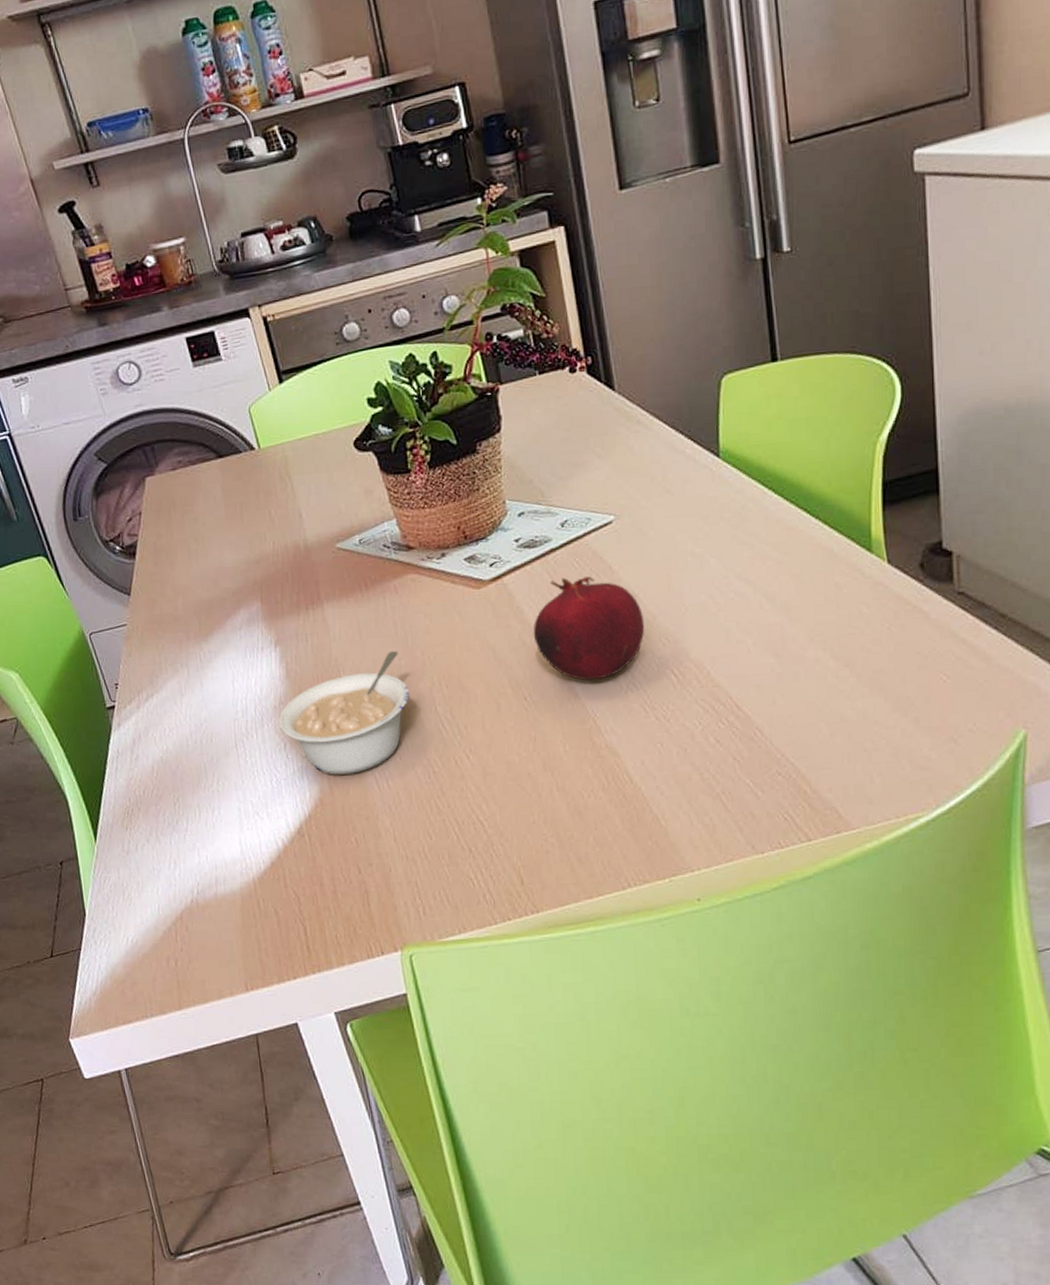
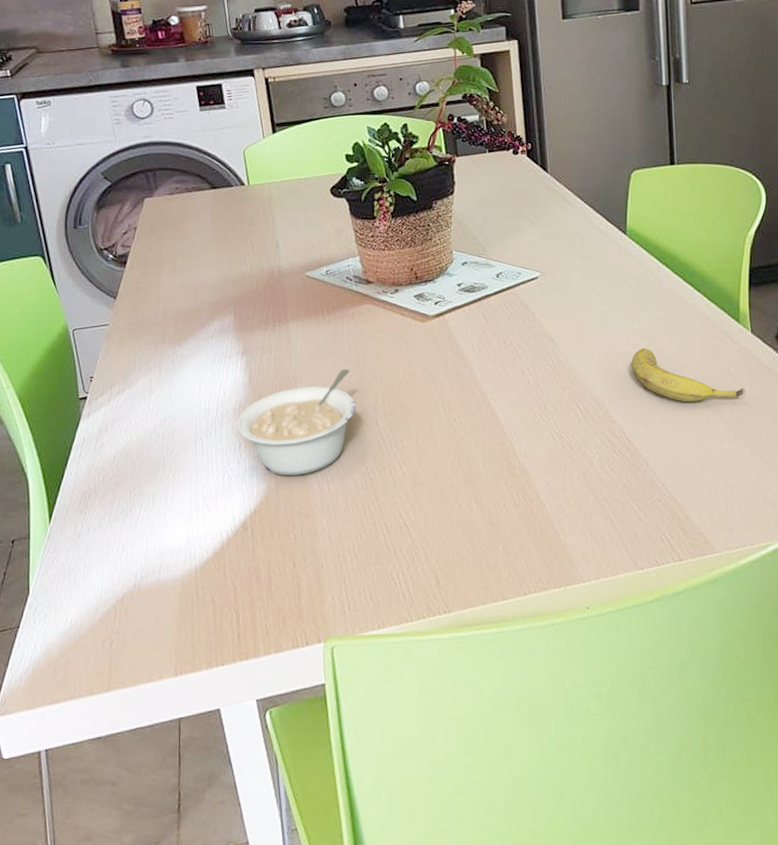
fruit: present [533,576,645,681] -> none [466,319,558,409]
banana: none [735,594,884,656] -> present [631,347,746,402]

